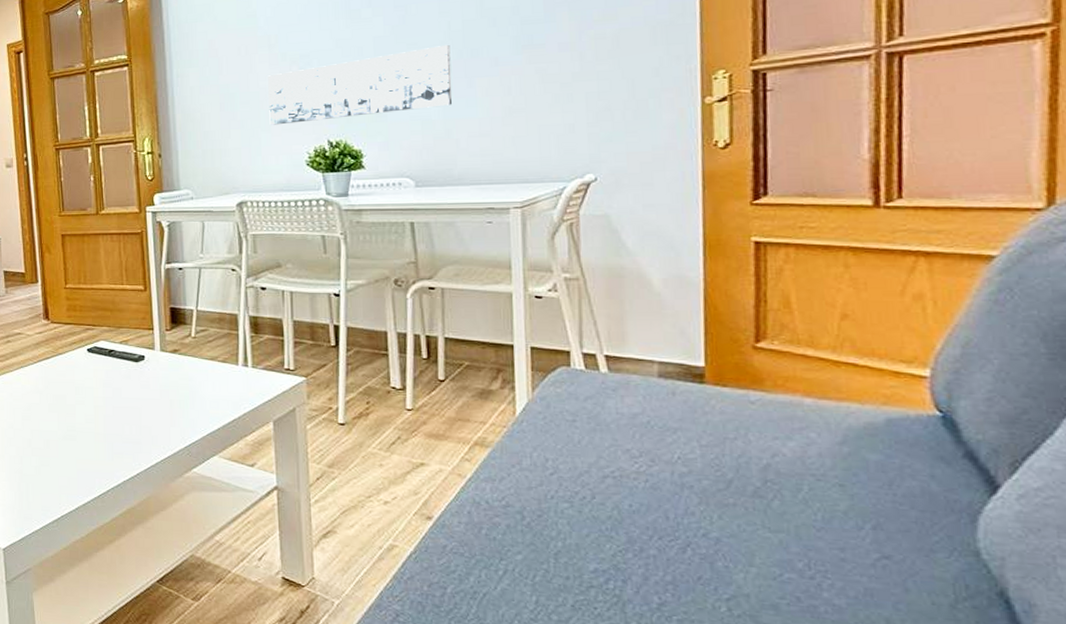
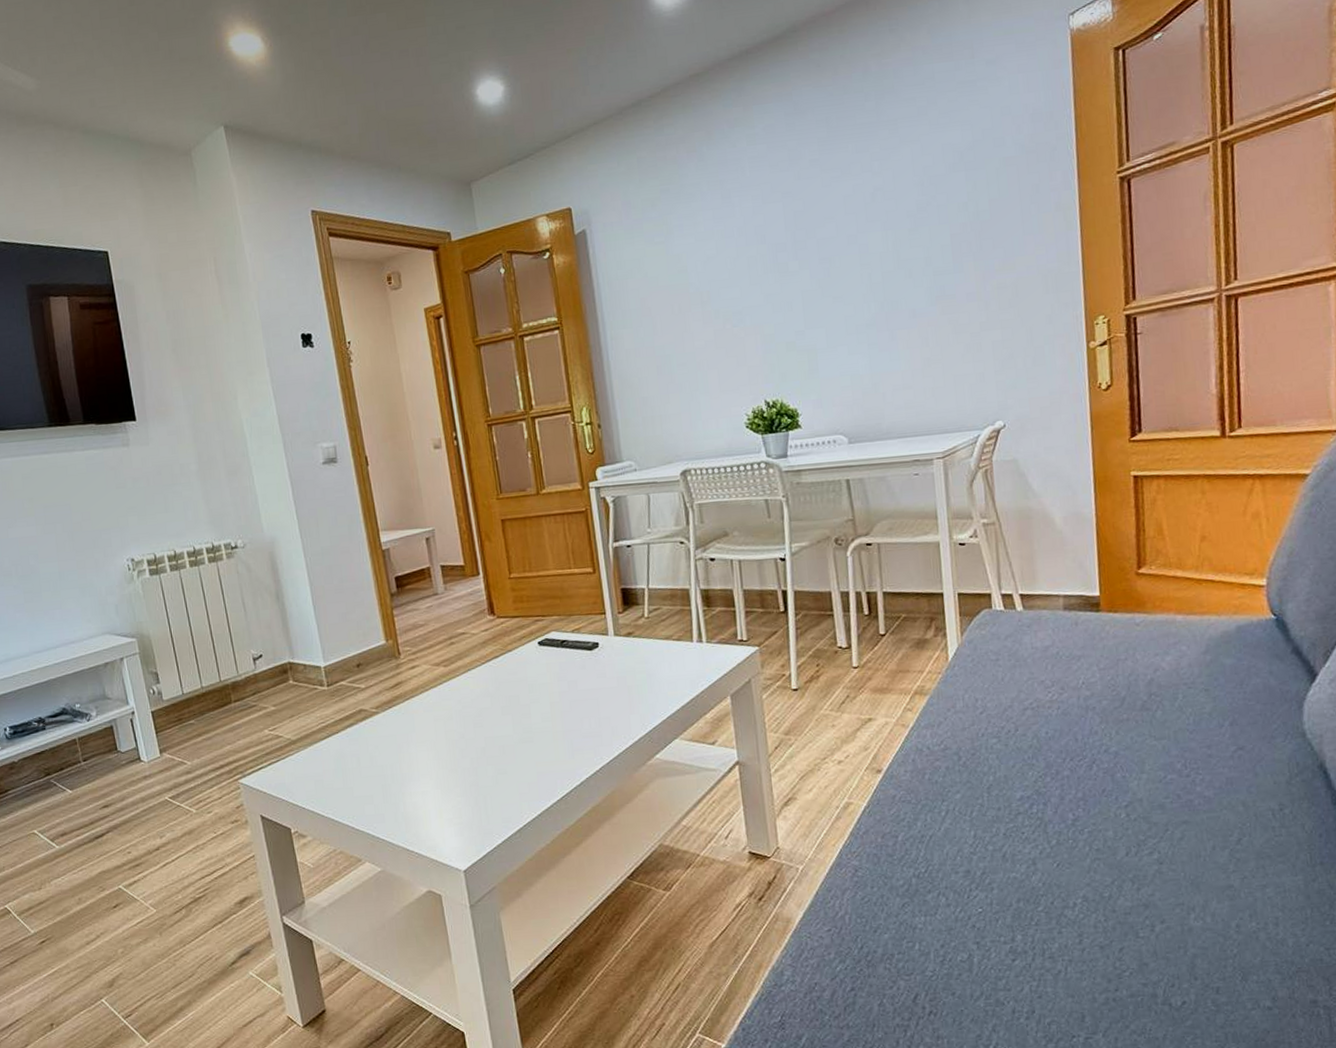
wall art: present [268,44,453,125] -> none [703,297,878,388]

